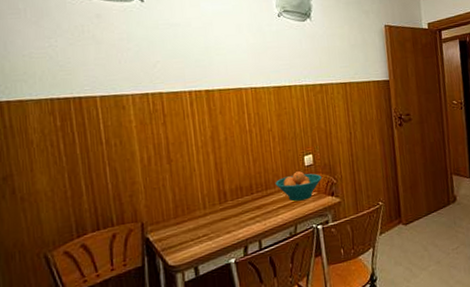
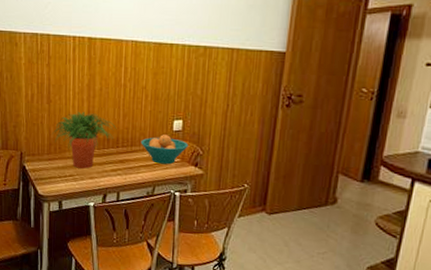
potted plant: none [178,164,248,226] -> present [53,111,116,169]

